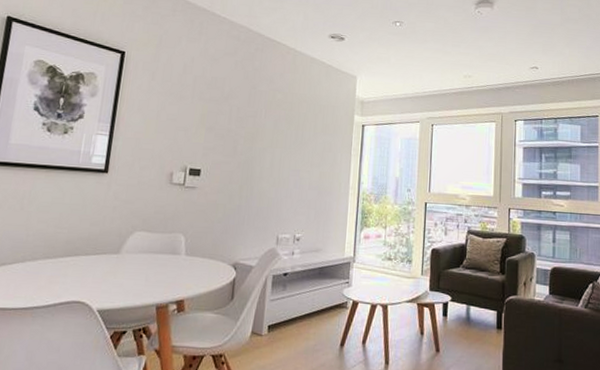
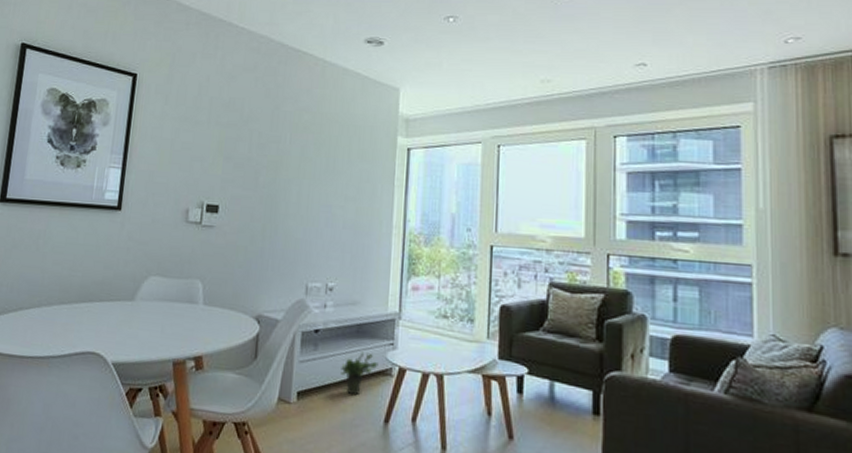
potted plant: none [305,289,336,326] -> present [341,351,379,396]

